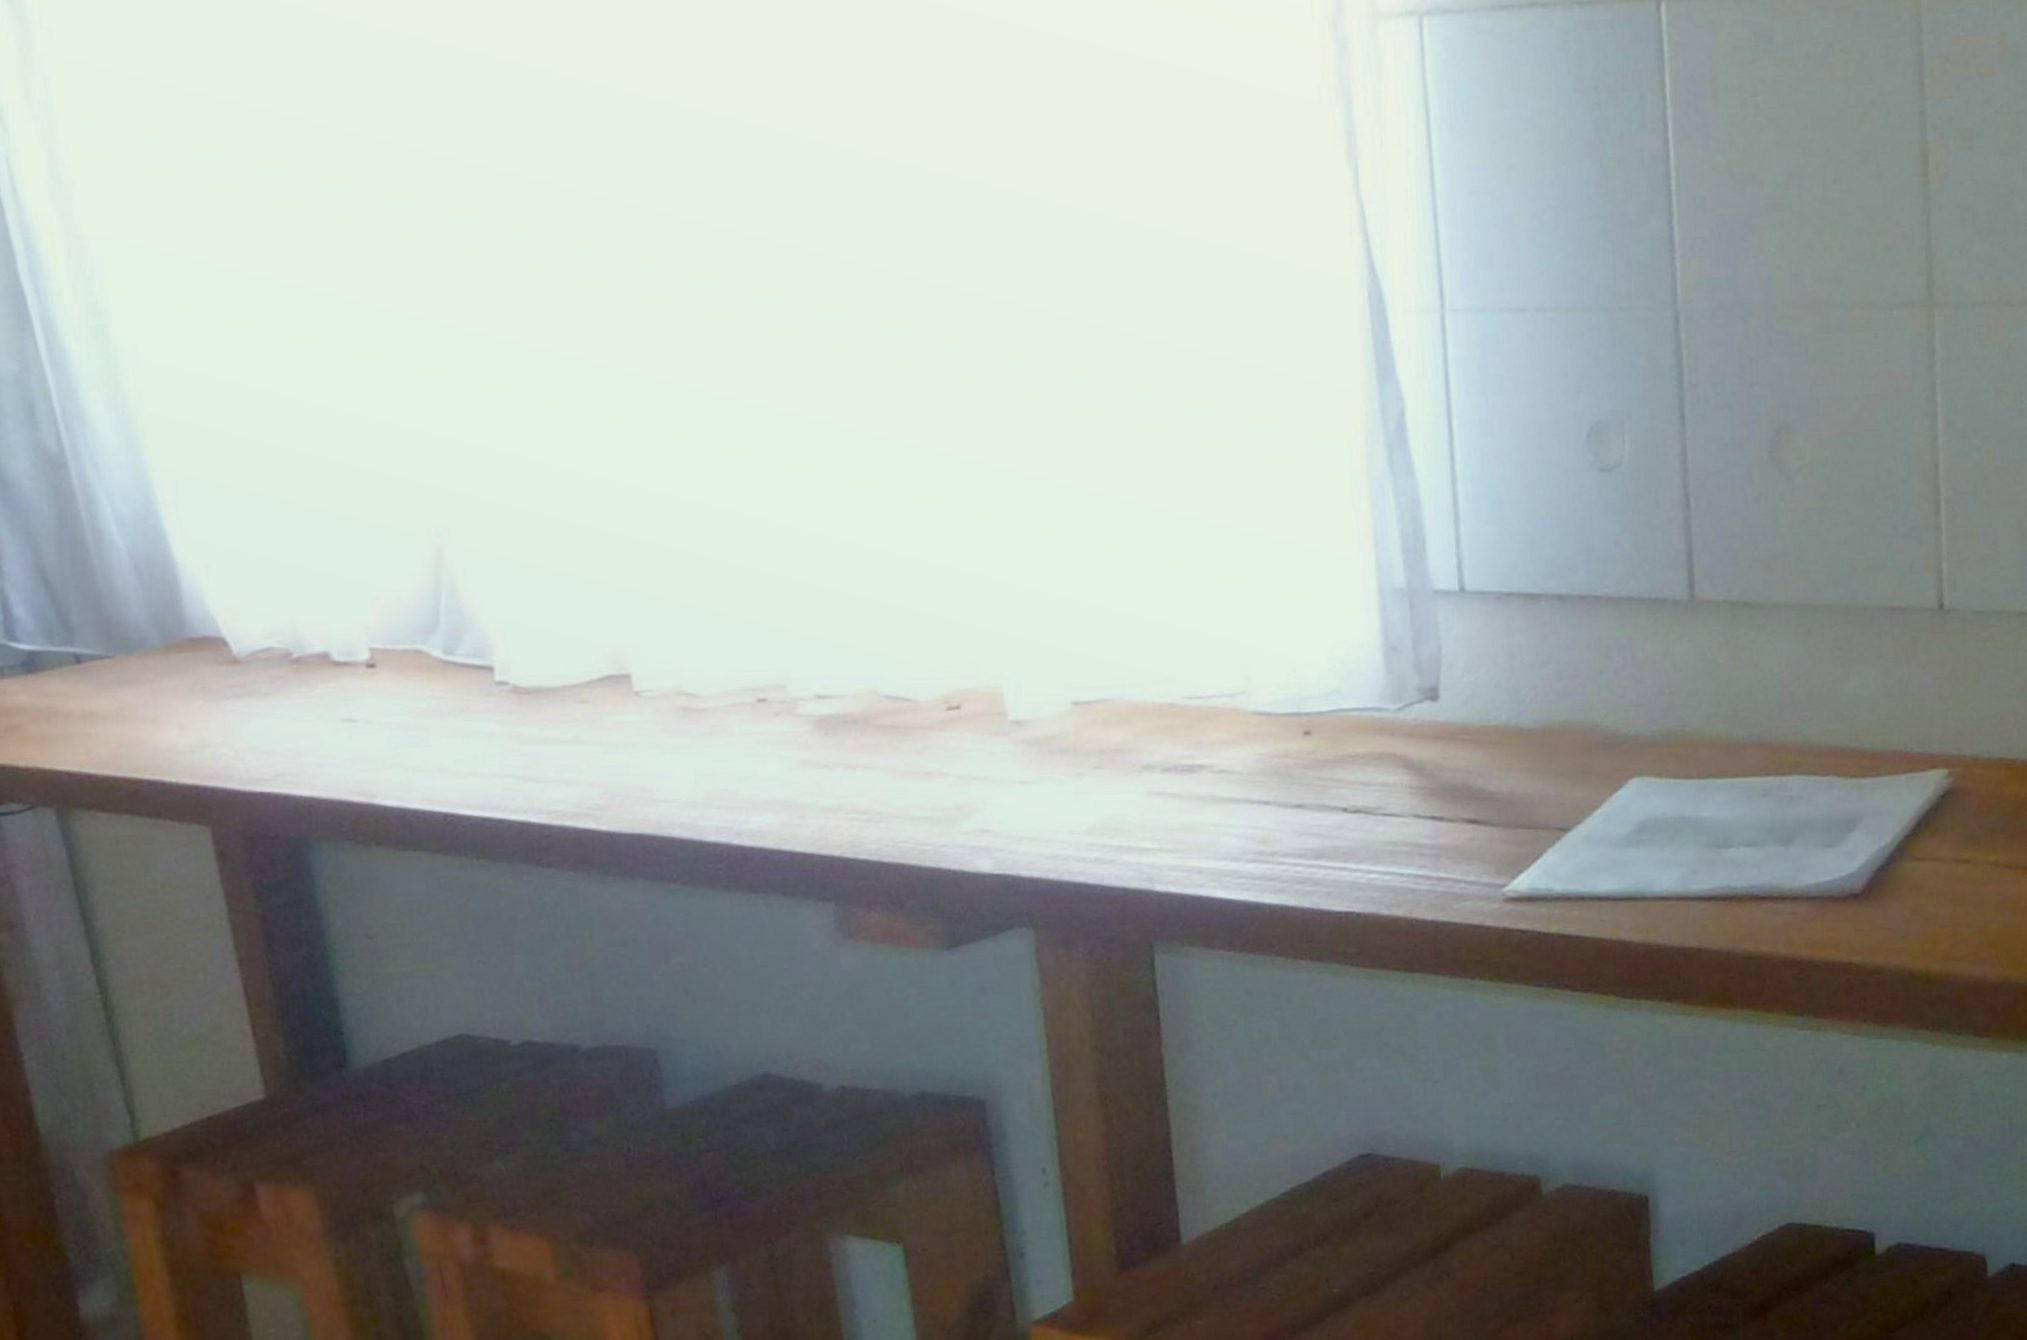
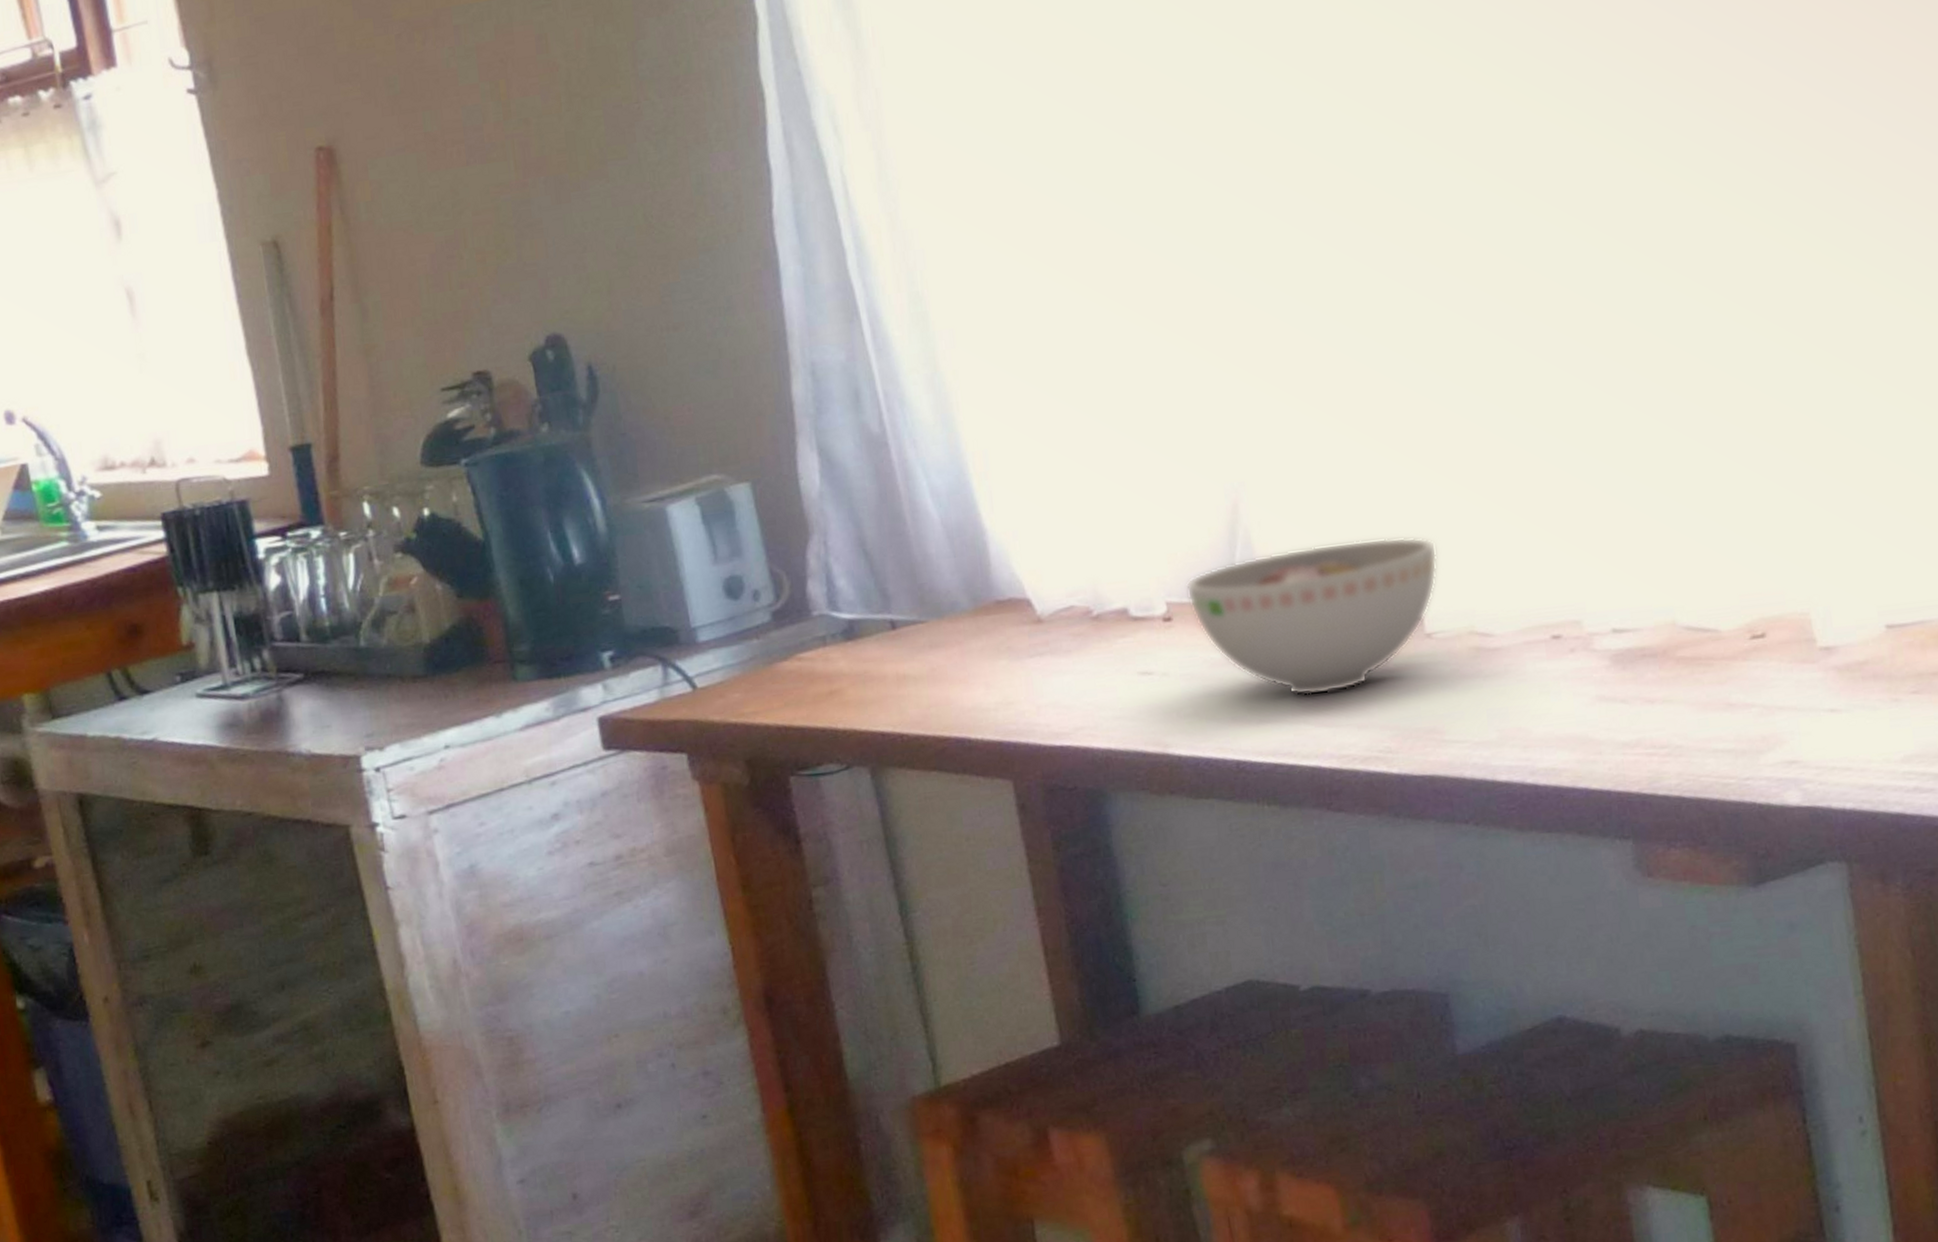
bowl: none [390,592,646,750] -> present [1186,537,1438,696]

